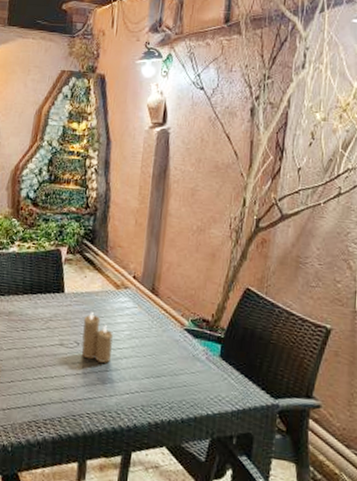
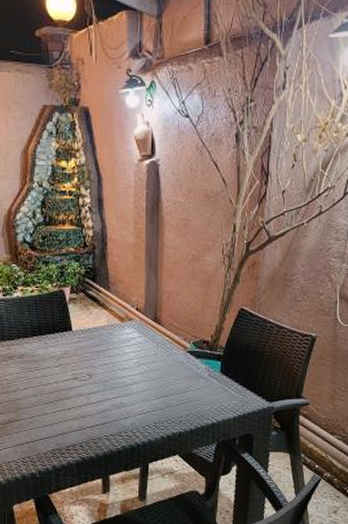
candle: present [81,311,113,363] -> none [93,345,122,390]

